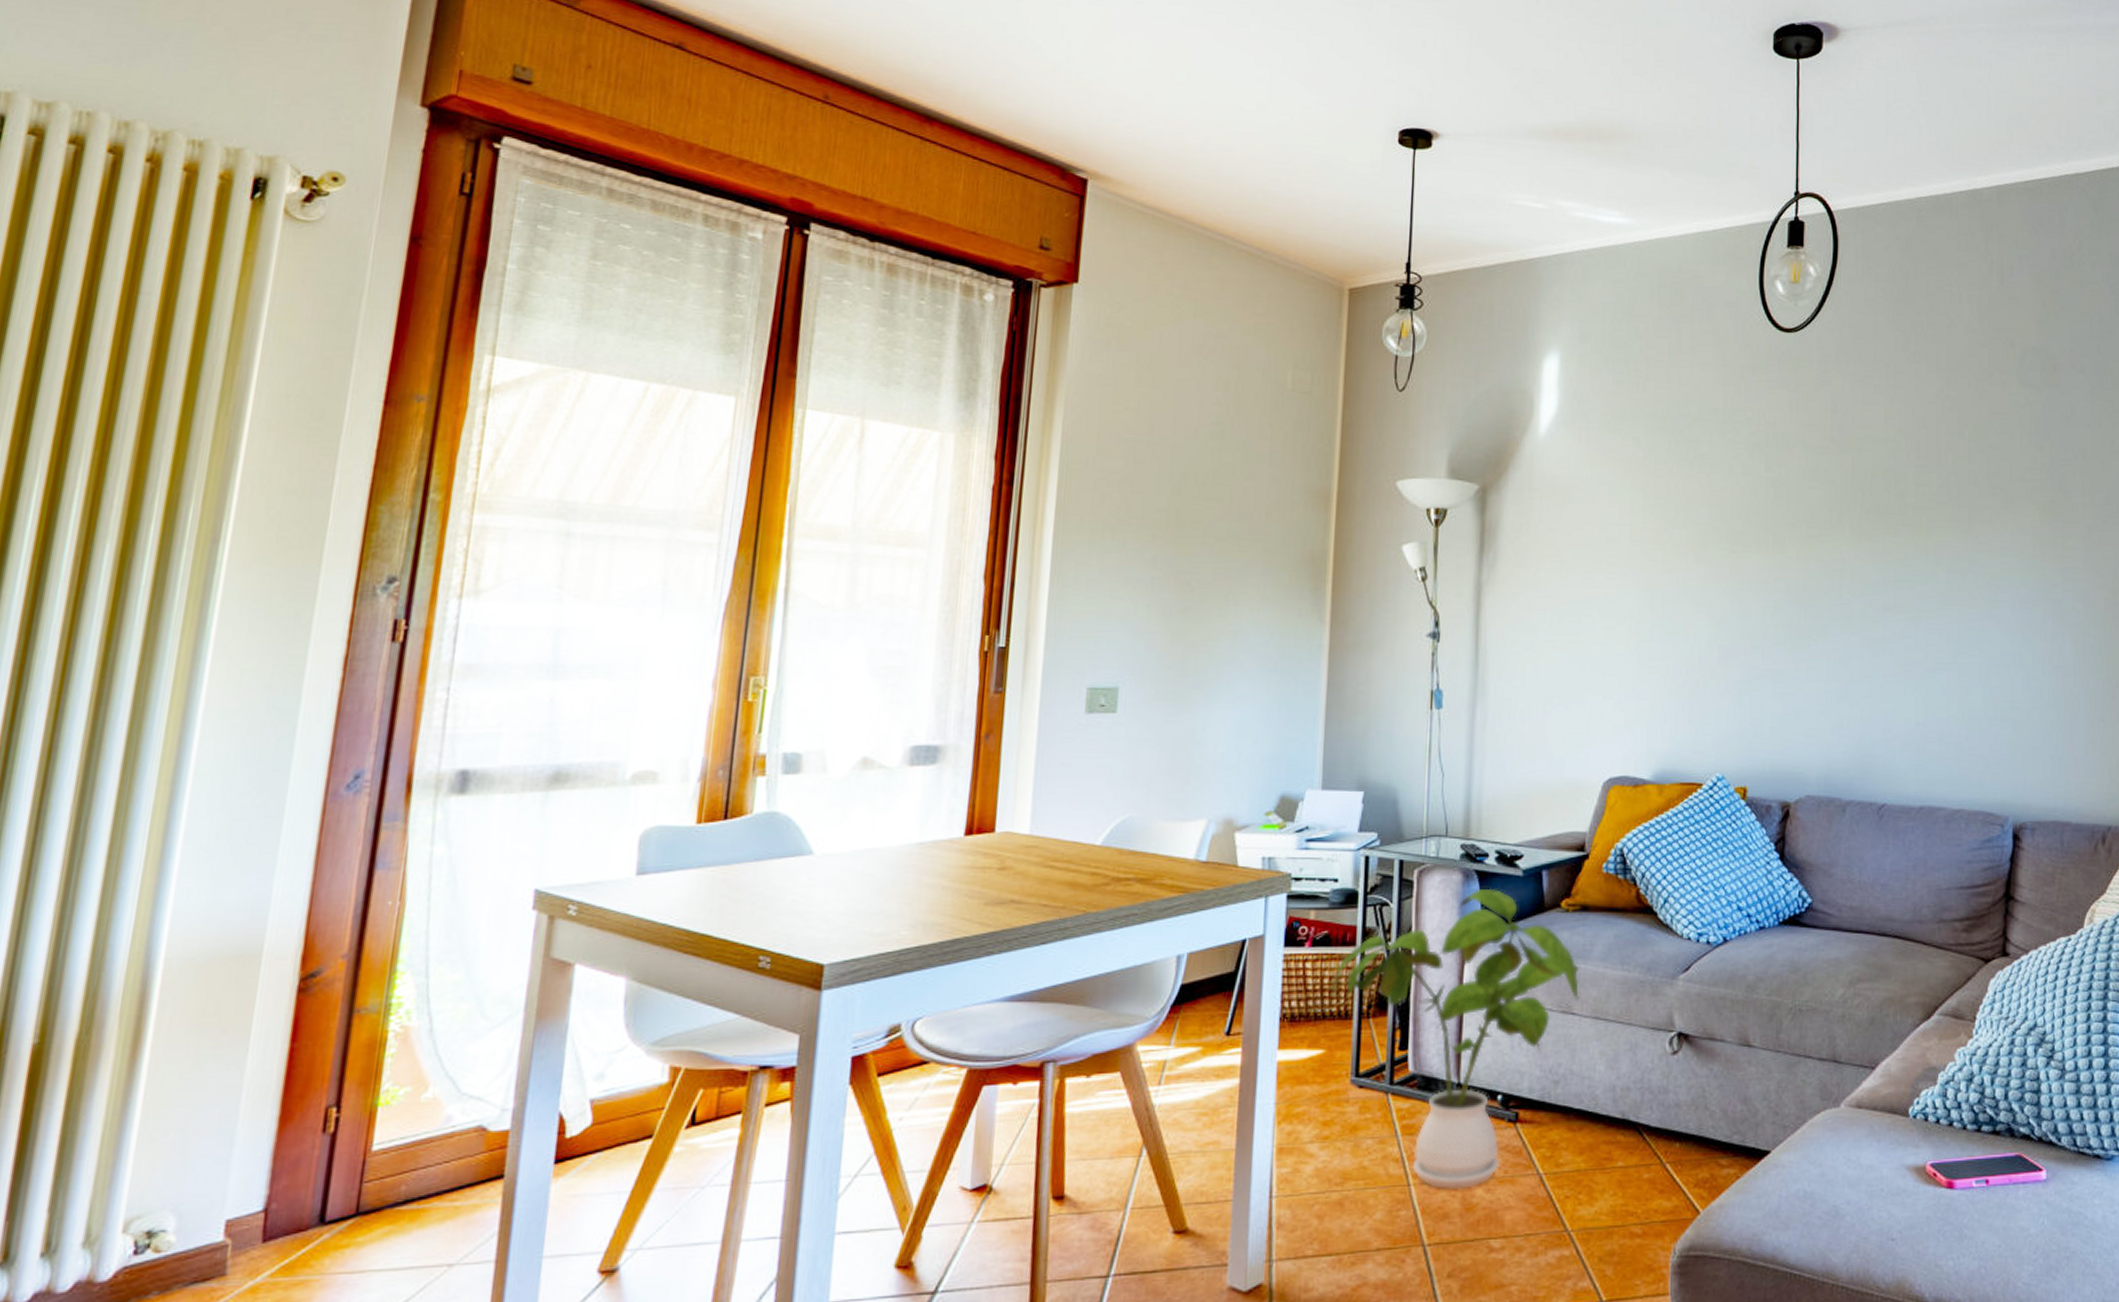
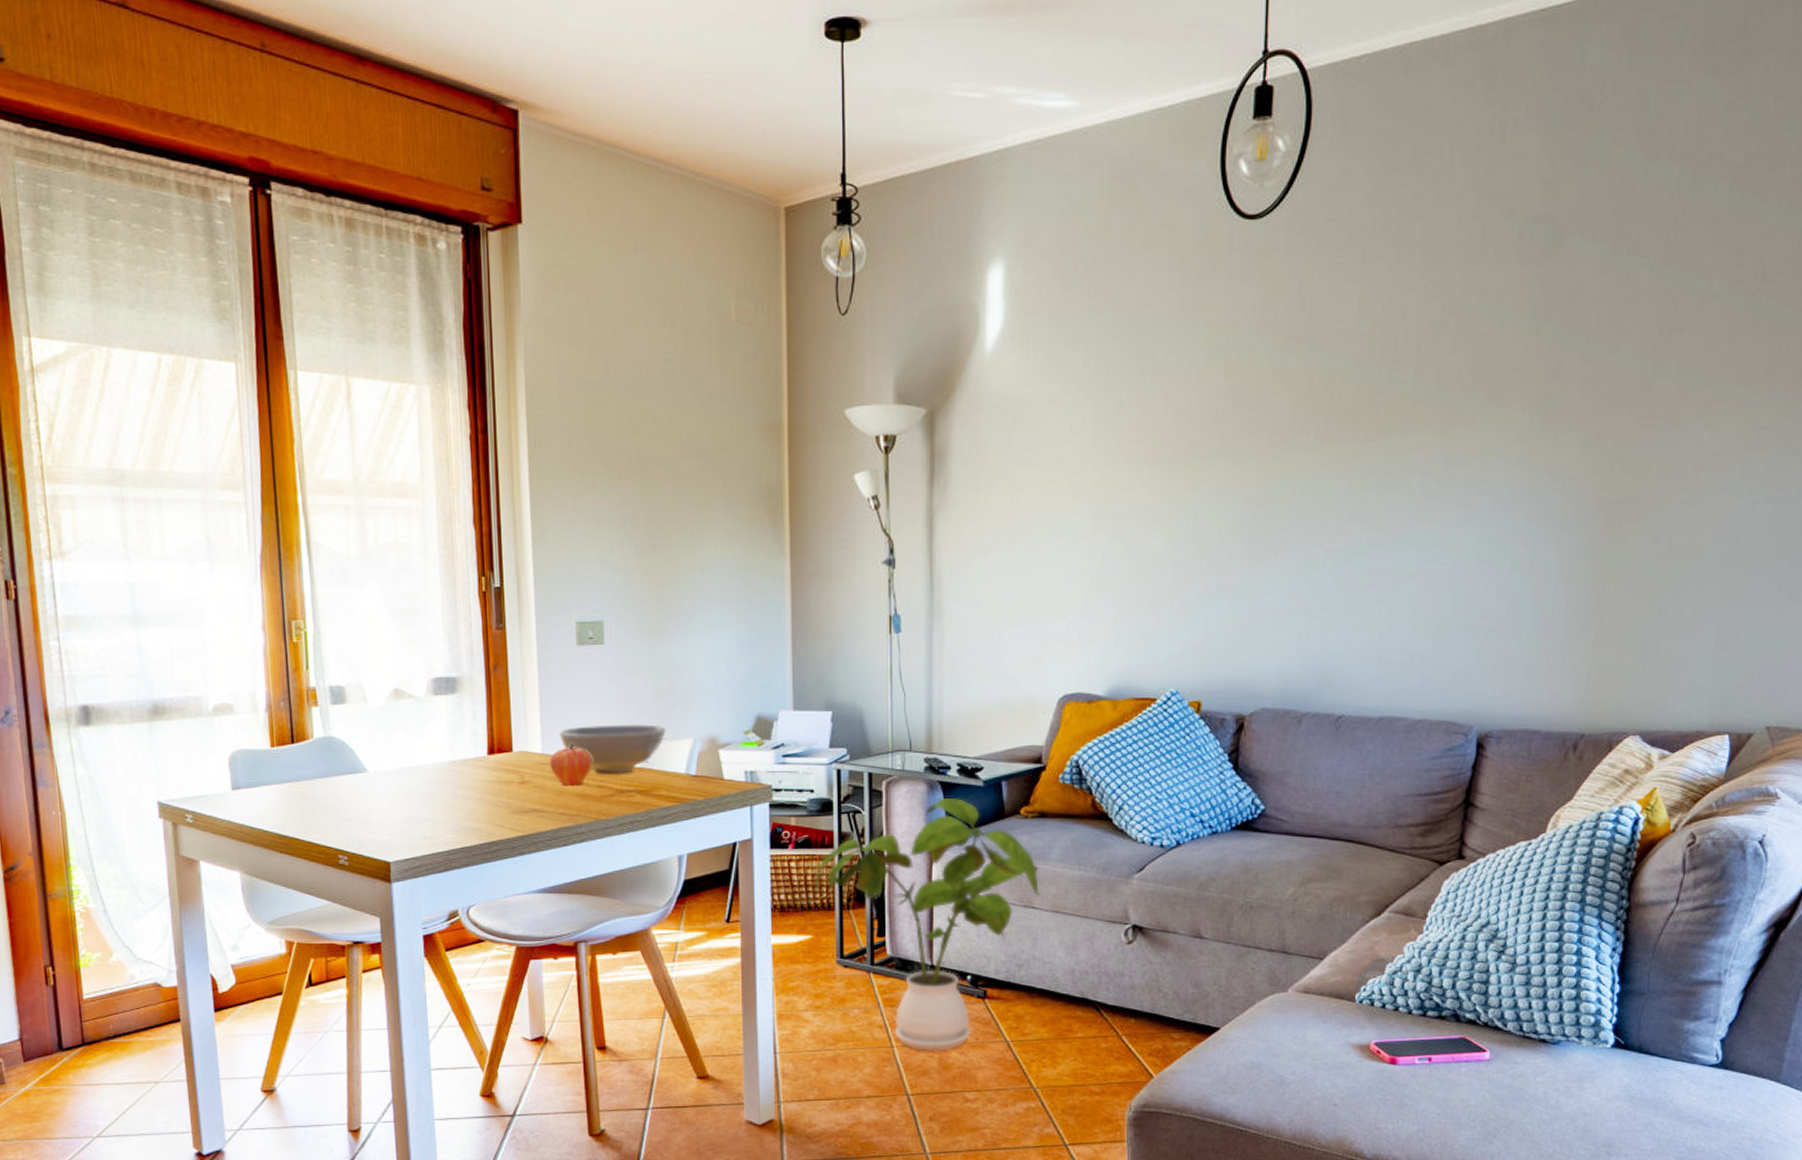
fruit: none [1037,822,1088,874] -> present [549,743,592,787]
bowl: none [1053,802,1177,861] -> present [559,724,666,776]

